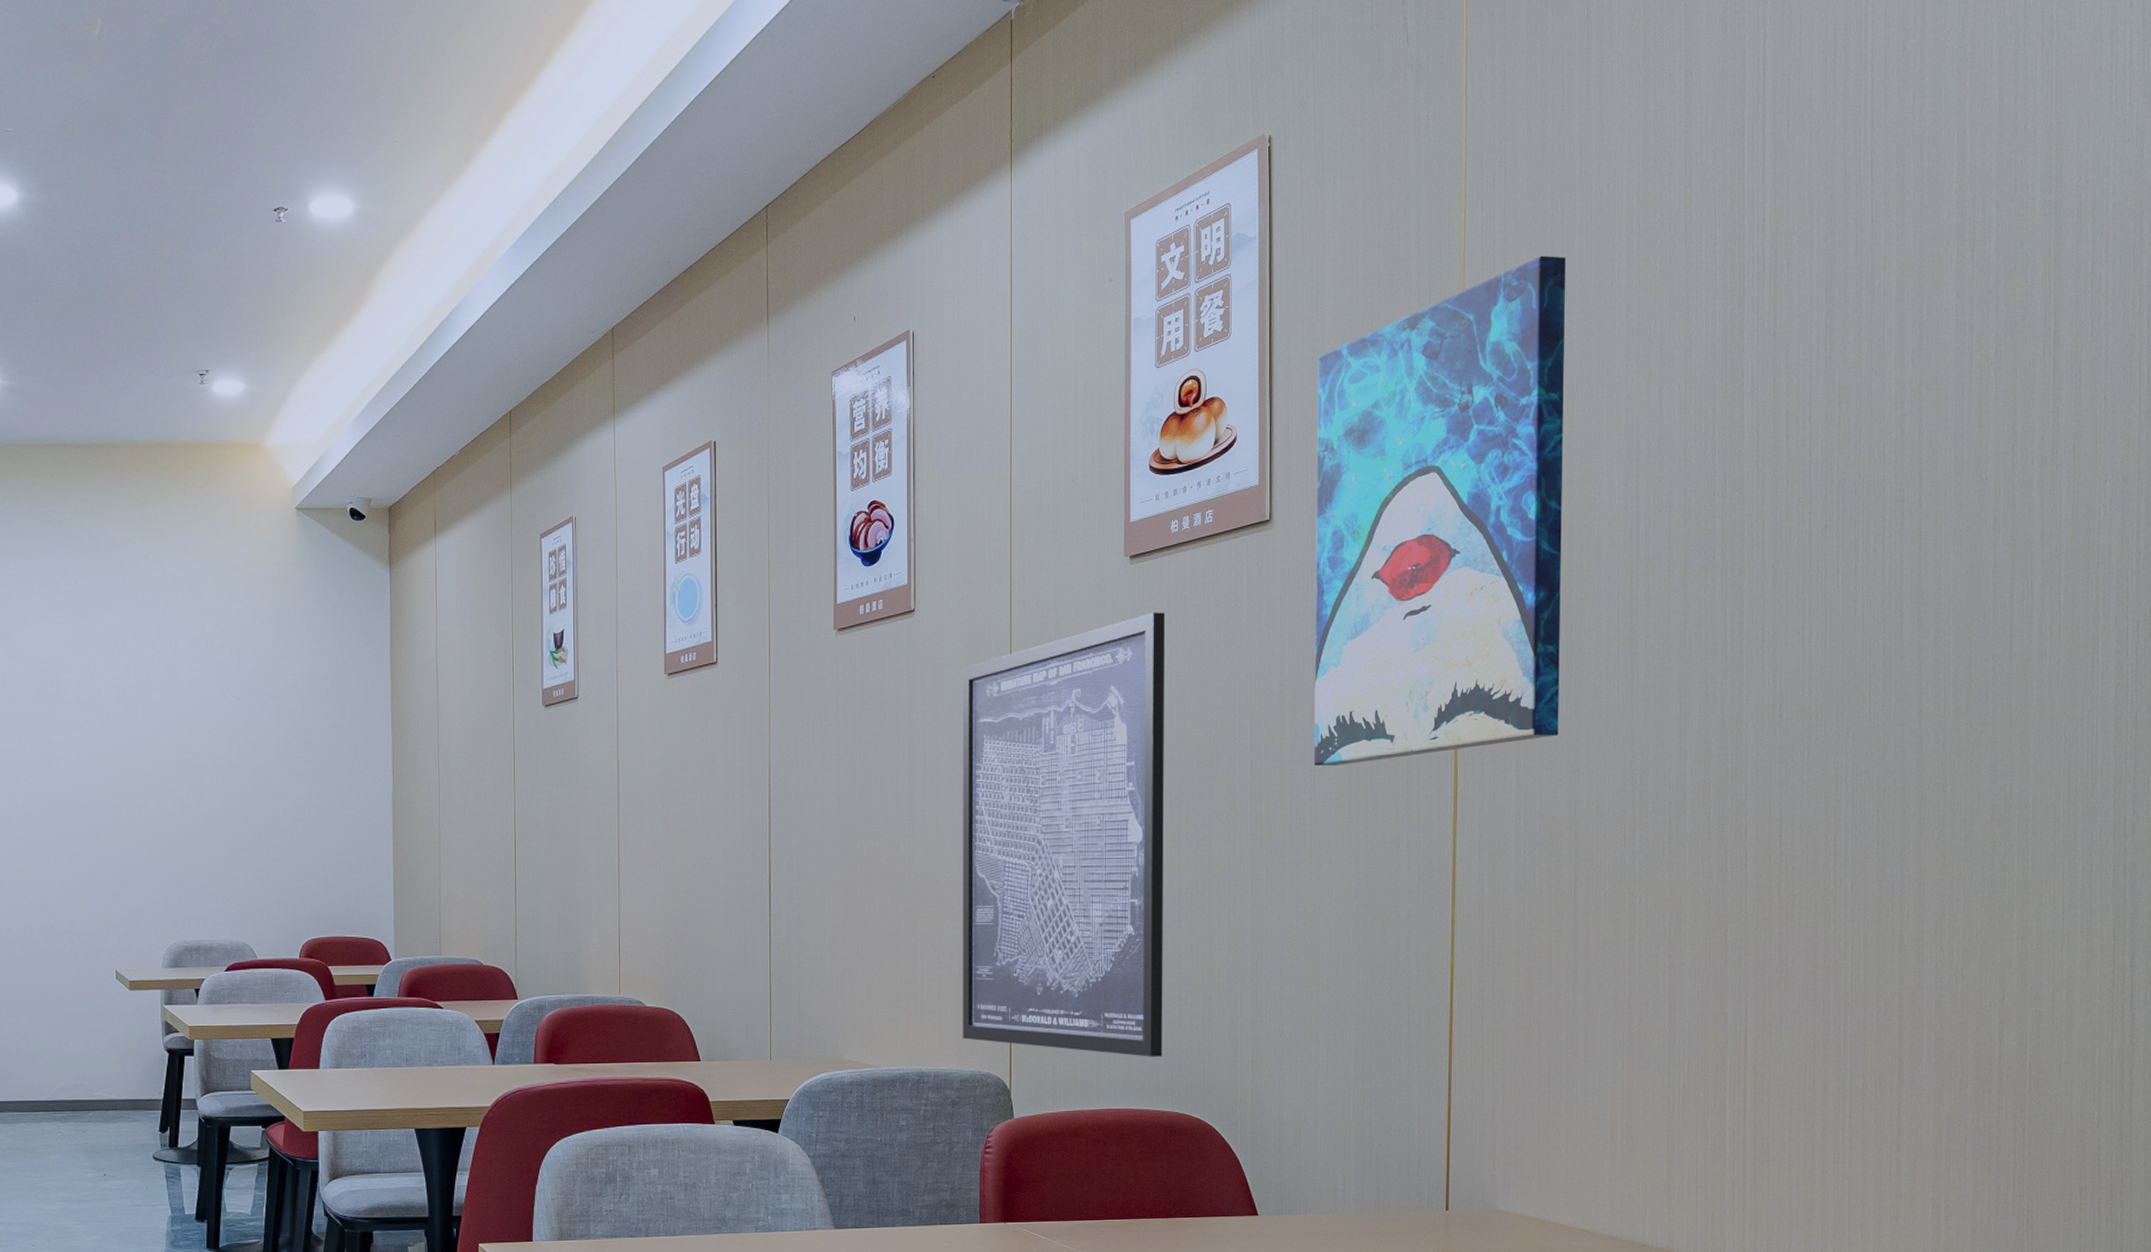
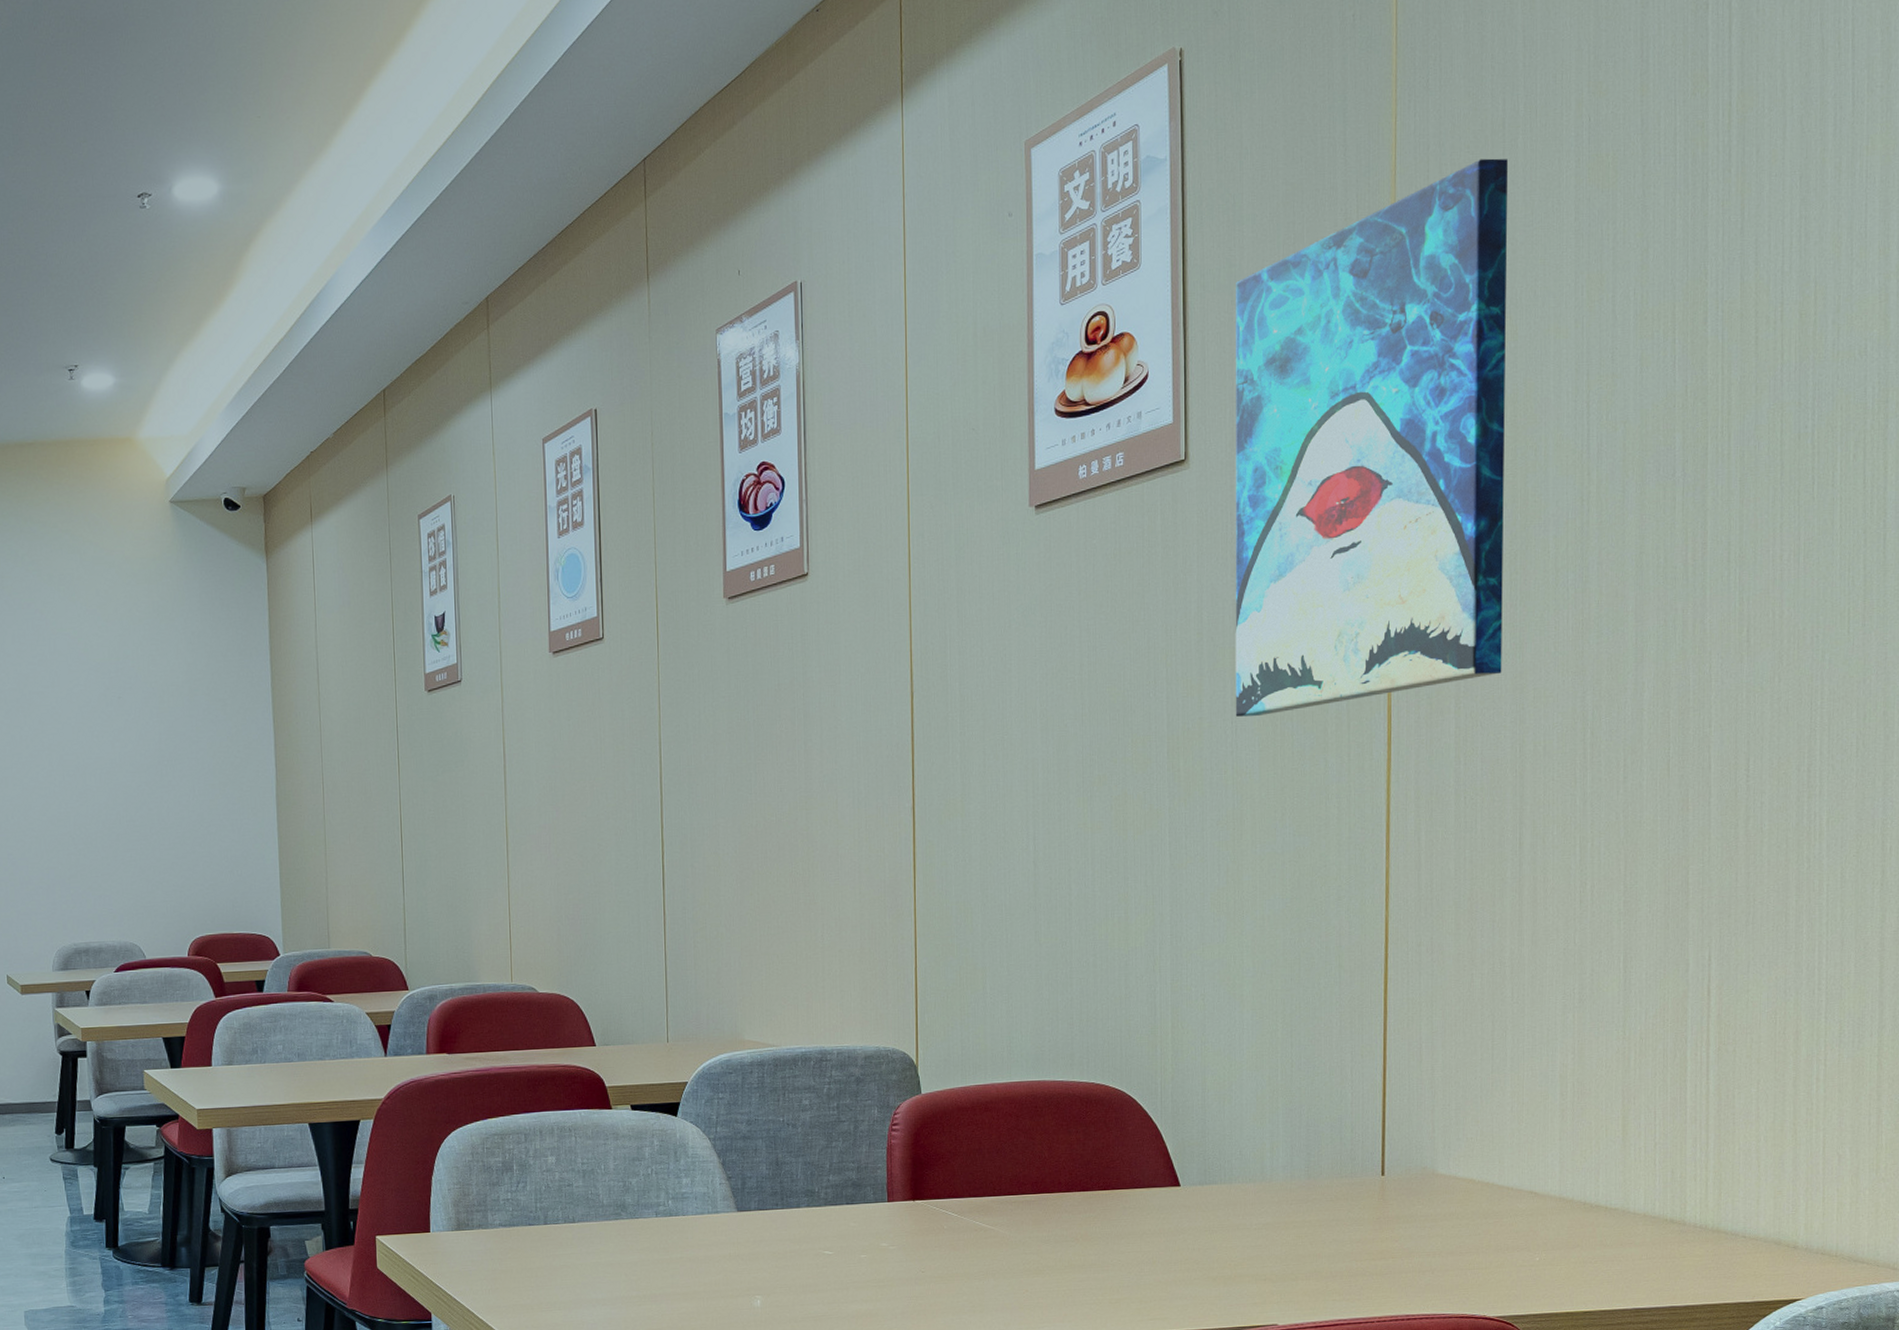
wall art: present [963,612,1166,1057] -> none [860,563,1077,1027]

